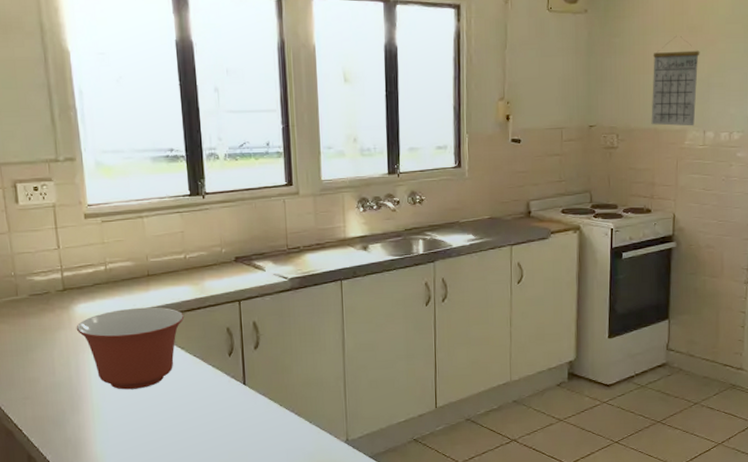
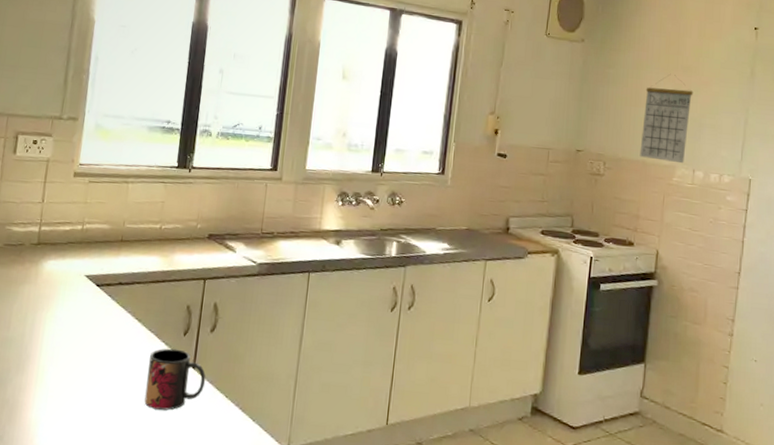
mixing bowl: present [76,307,185,390] -> none [40,271,148,357]
mug: none [200,369,258,426] -> present [144,348,206,411]

